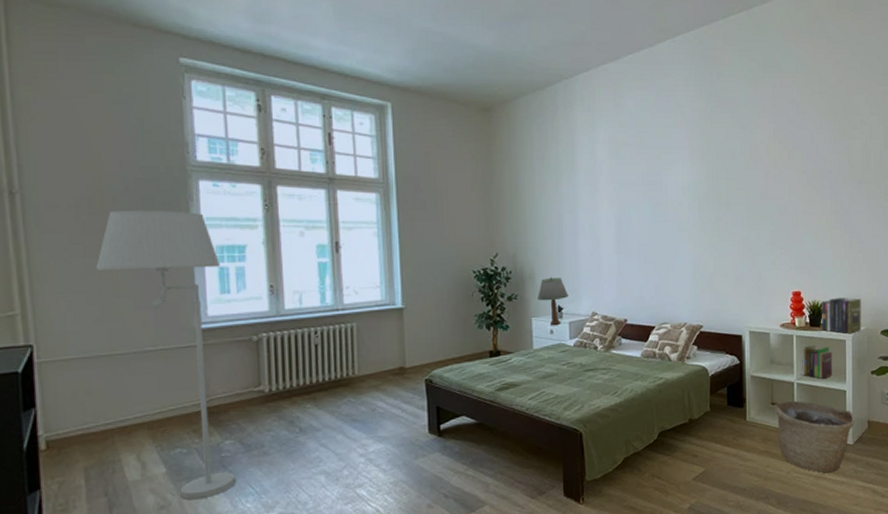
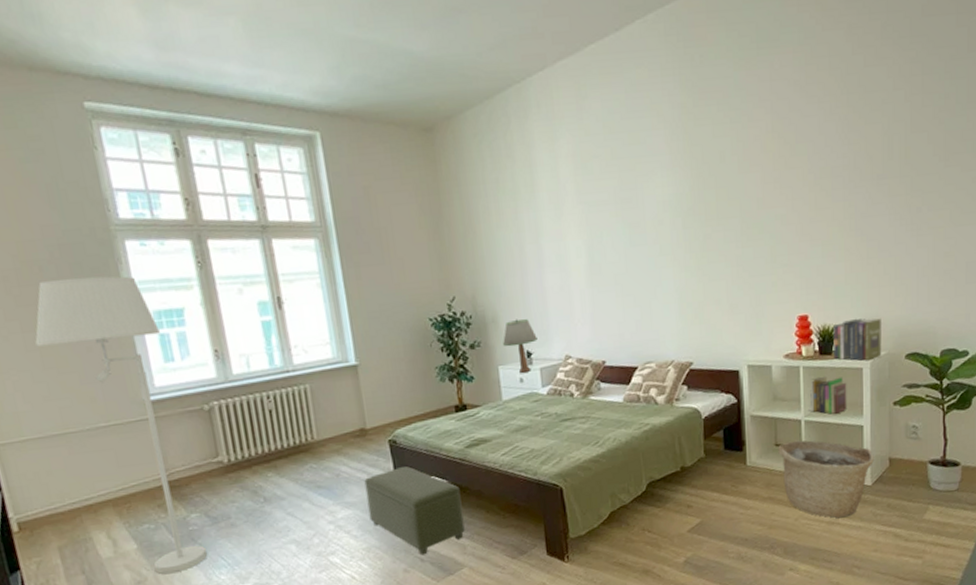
ottoman: none [398,405,489,492] -> present [364,466,465,556]

